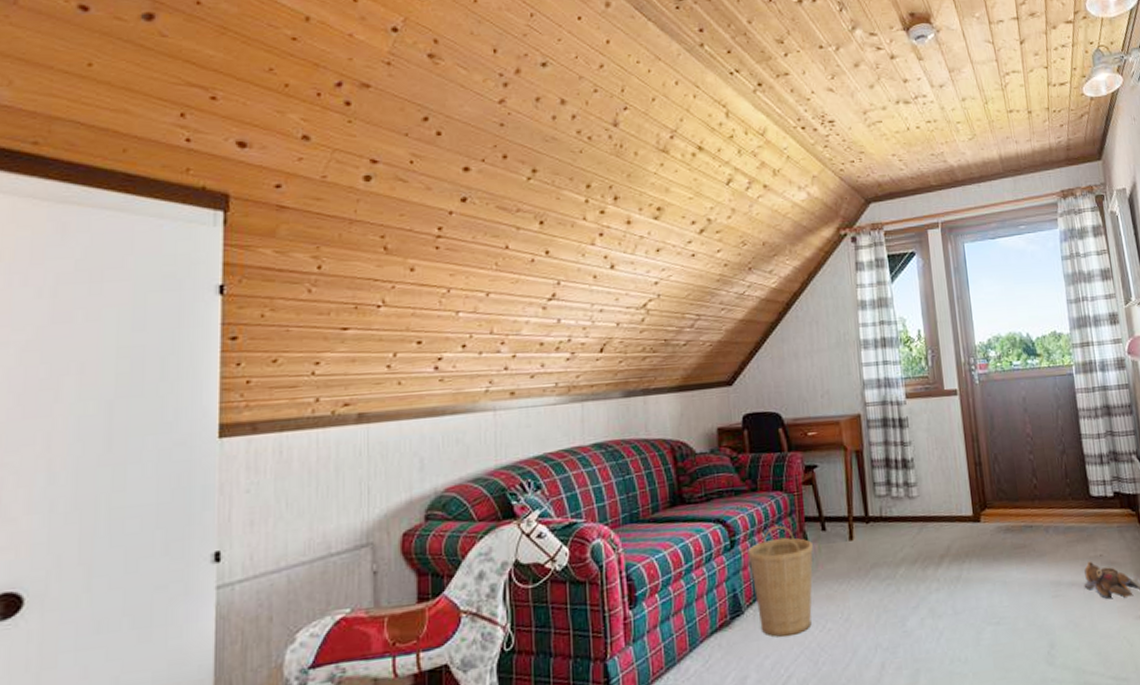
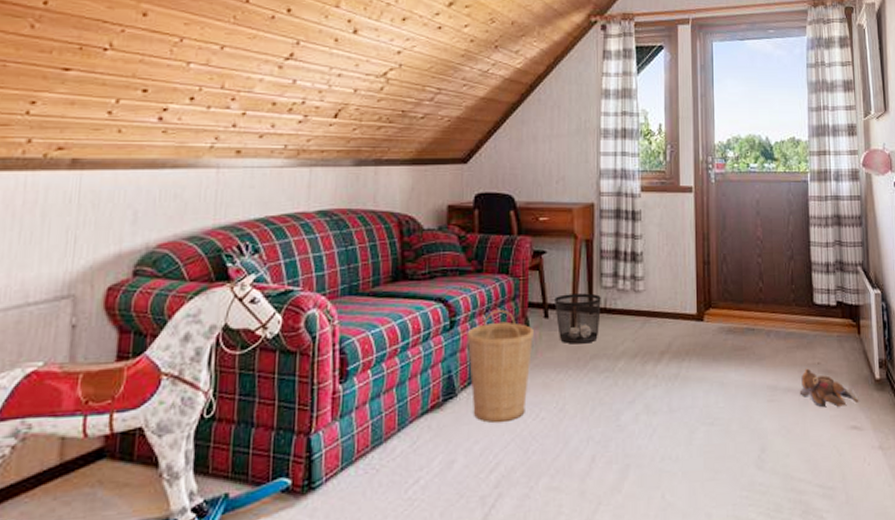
waste bin: none [830,503,877,555] -> present [555,293,601,344]

